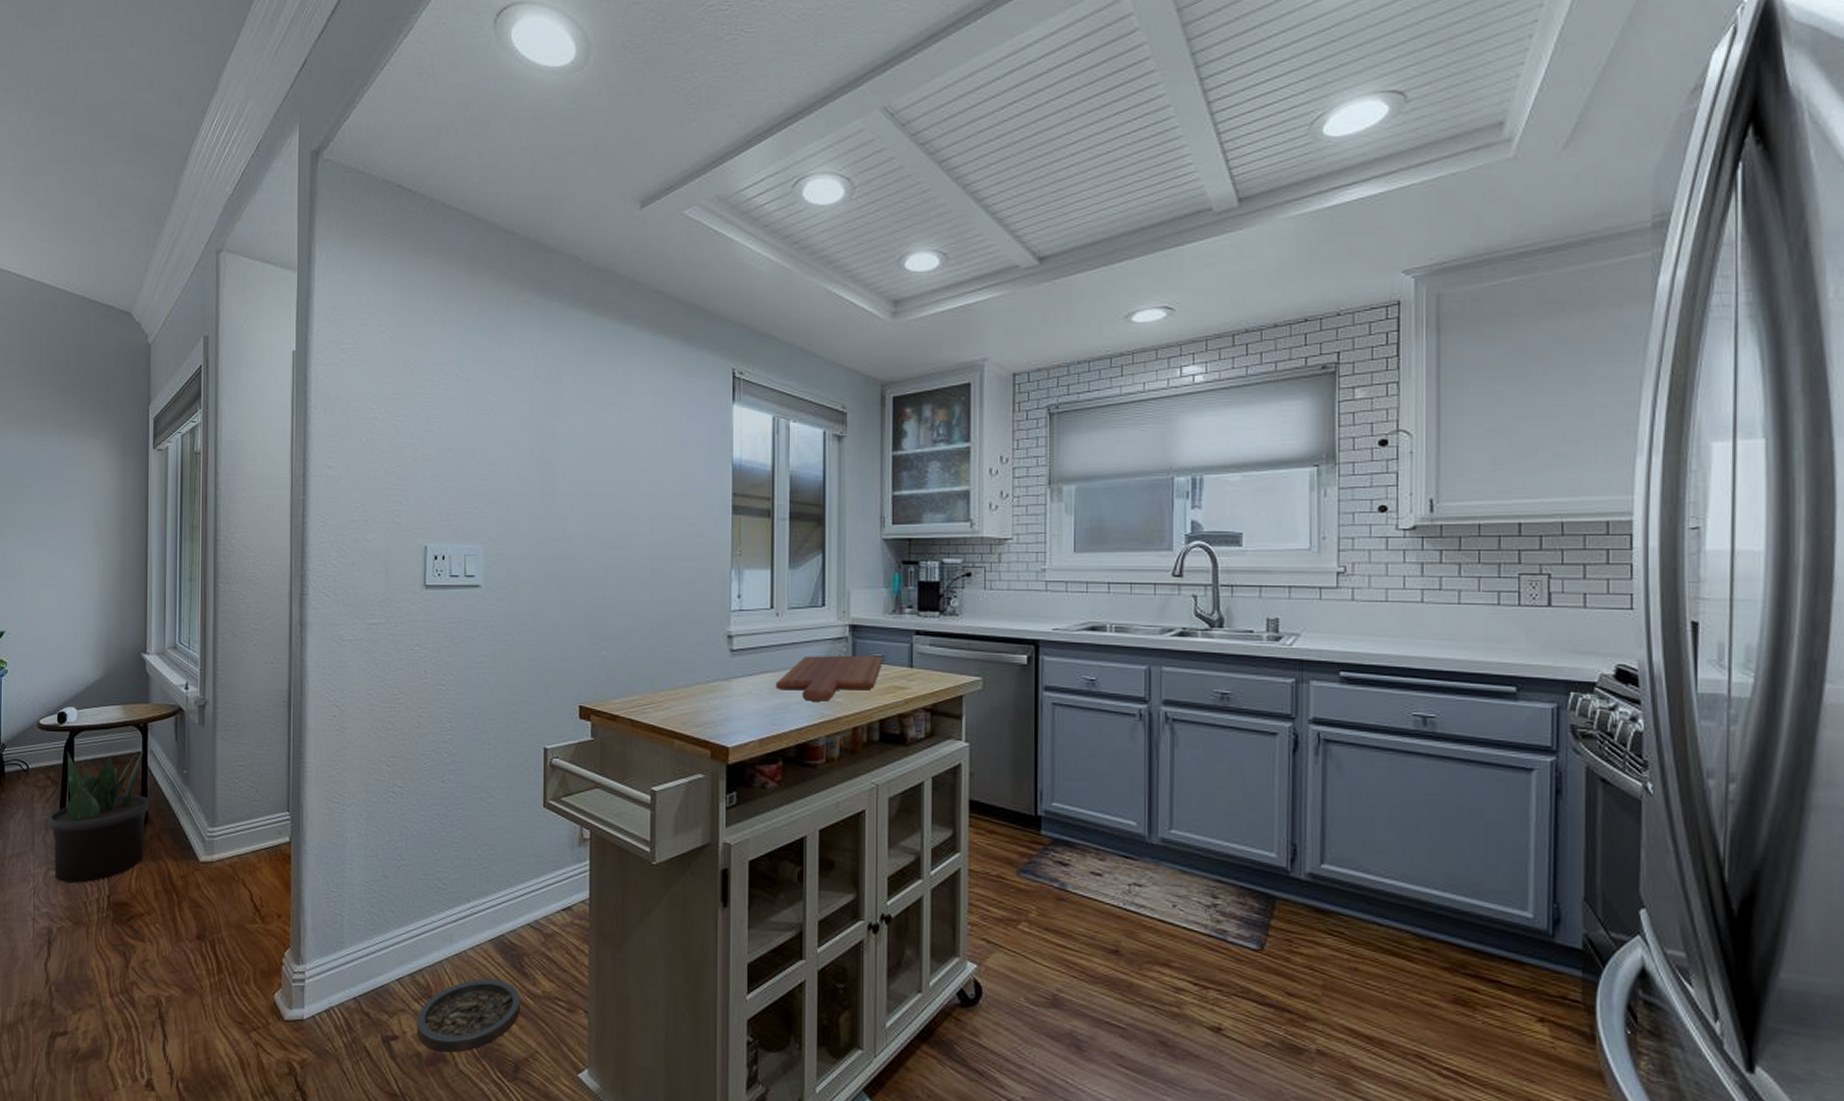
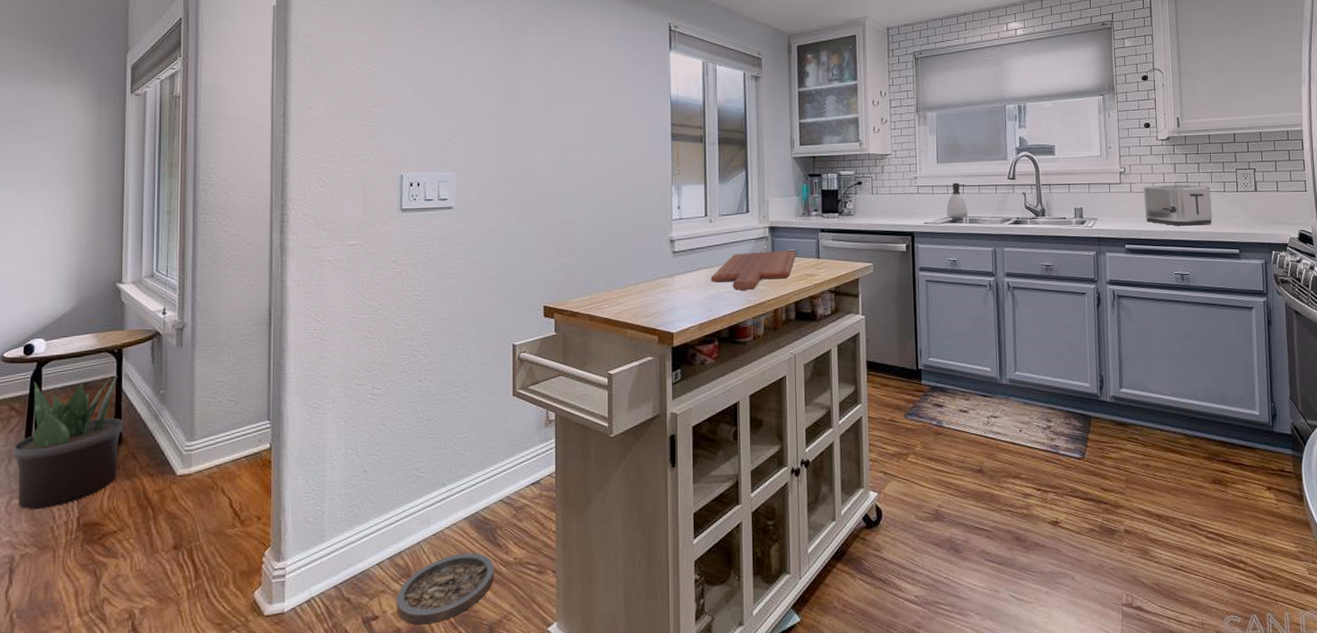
soap dispenser: none [1085,578,1114,628] -> present [946,182,968,220]
toaster: none [1371,591,1477,650] -> present [1143,184,1212,226]

